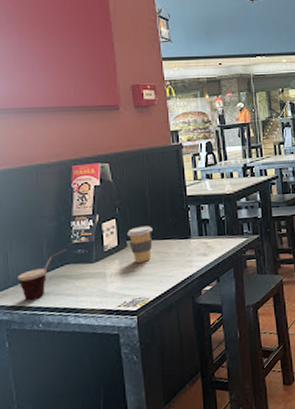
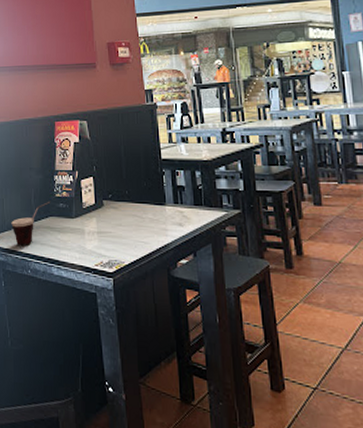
coffee cup: present [127,225,153,263] -> none [104,187,128,224]

